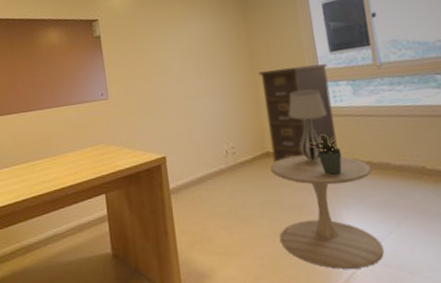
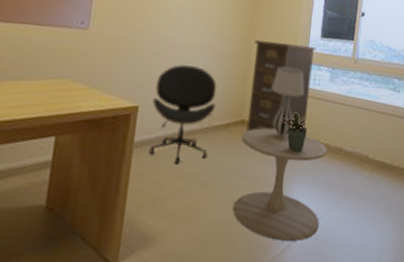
office chair: none [175,110,241,204] -> present [149,65,217,164]

